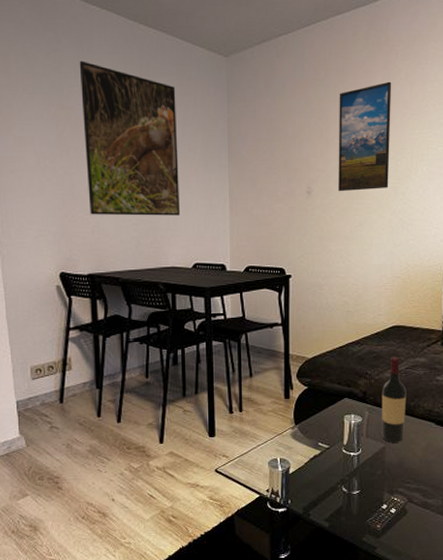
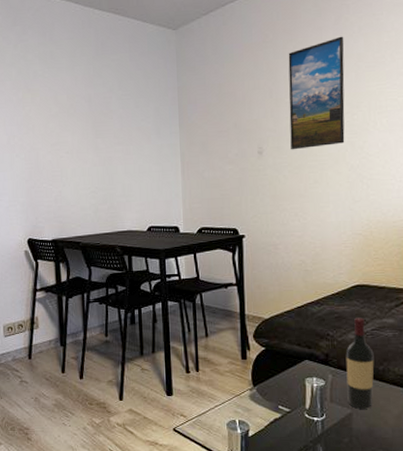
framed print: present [79,60,181,216] -> none [42,47,135,185]

